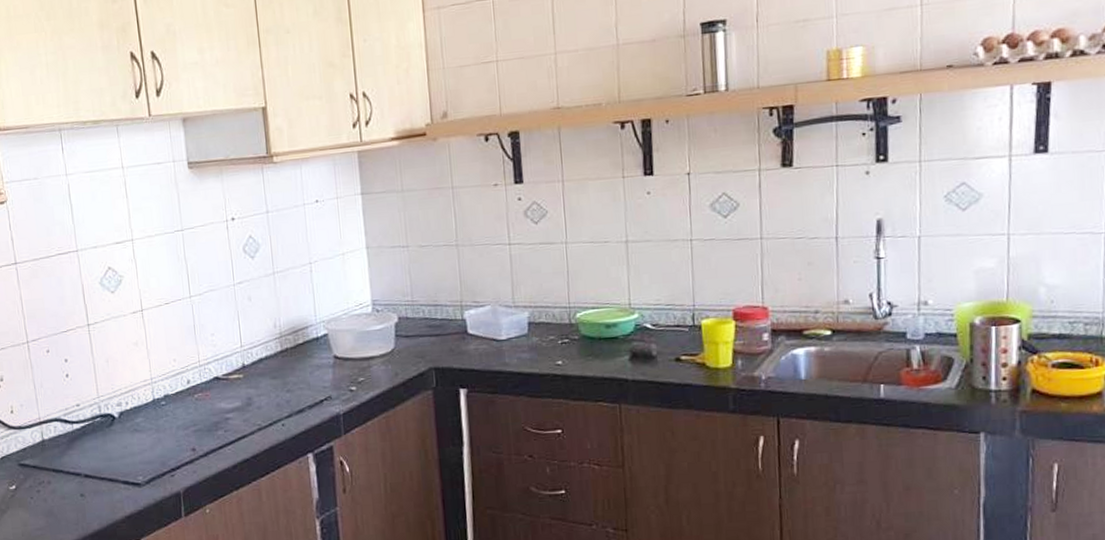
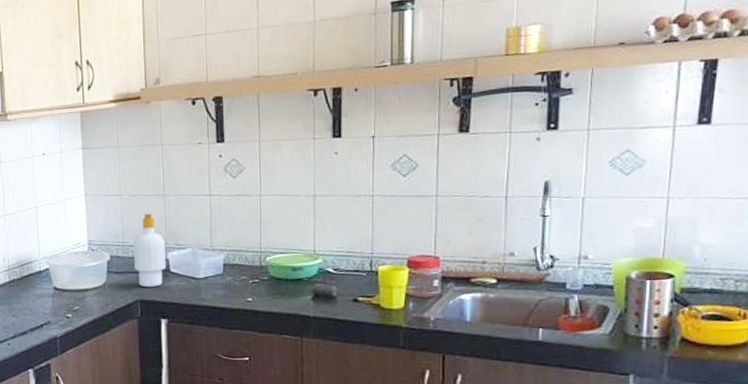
soap bottle: none [424,266,463,353] -> present [133,213,167,288]

